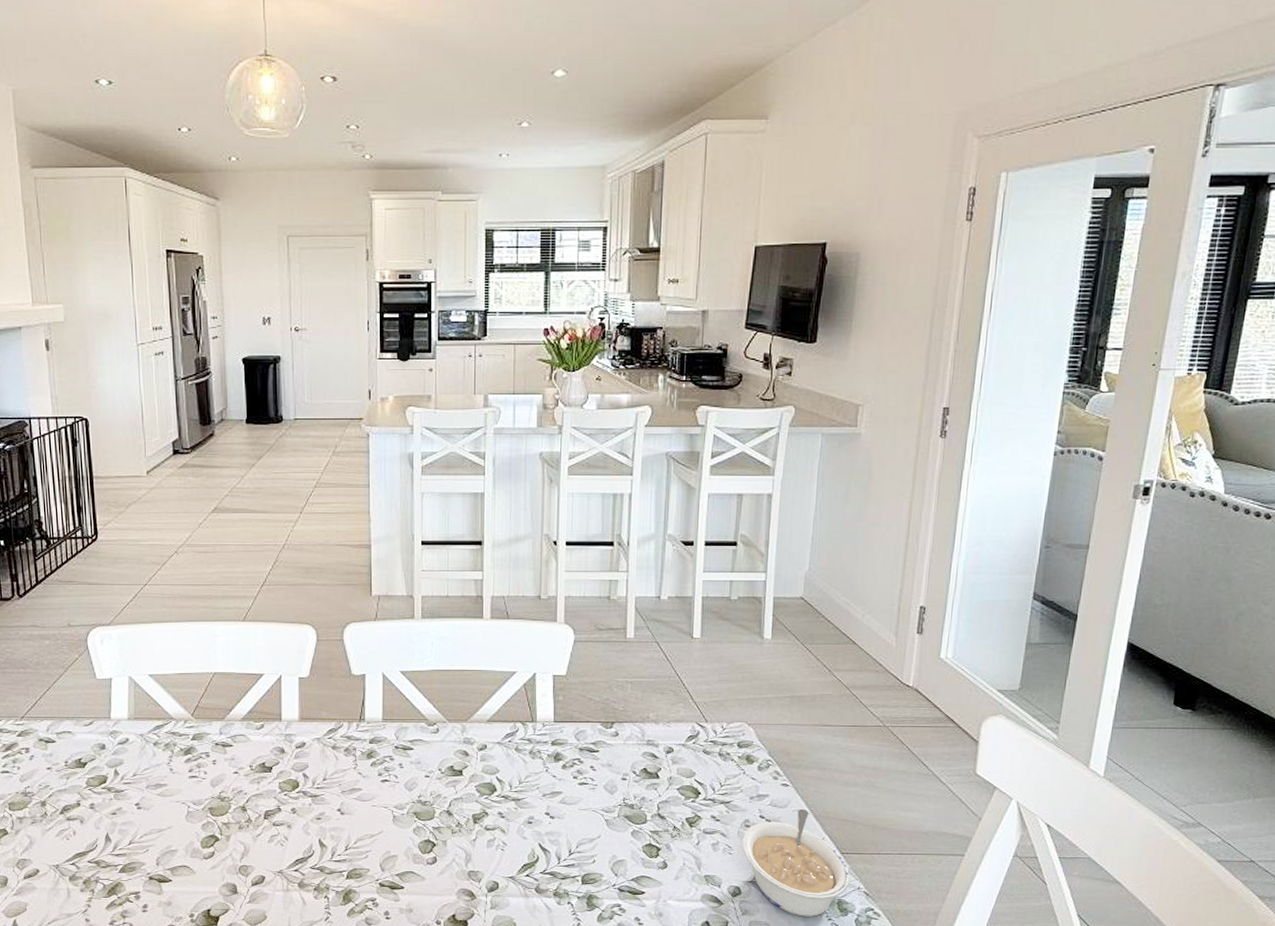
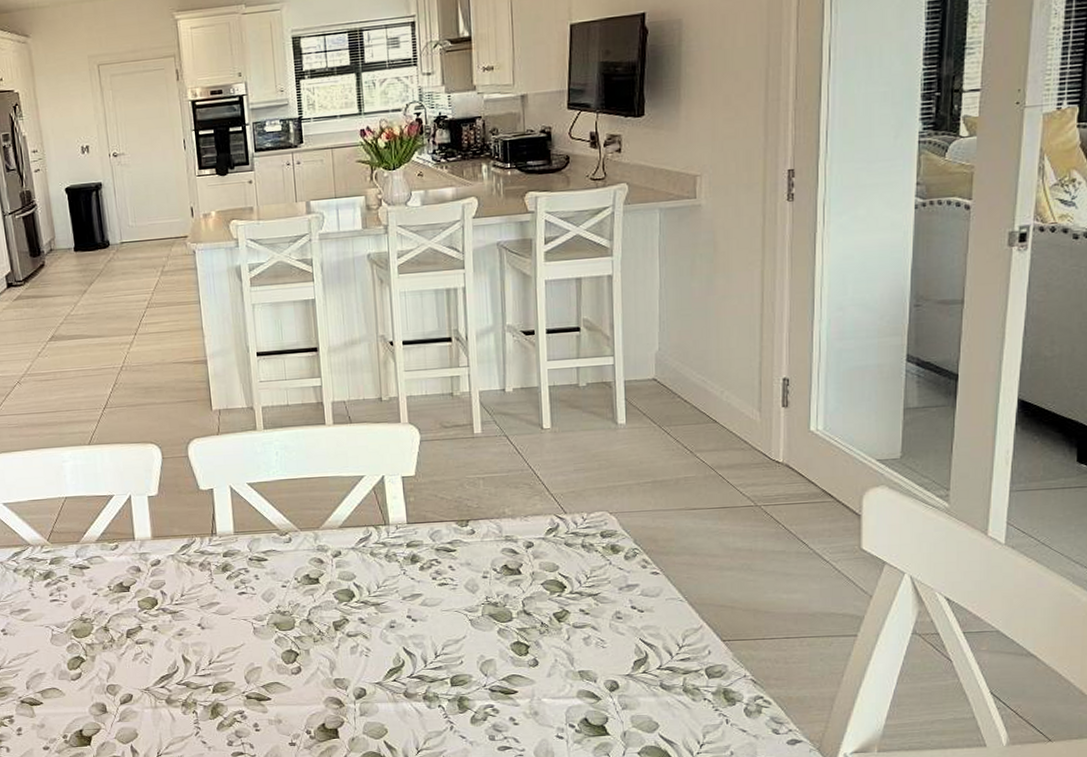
legume: present [742,808,850,918] -> none [615,596,734,709]

